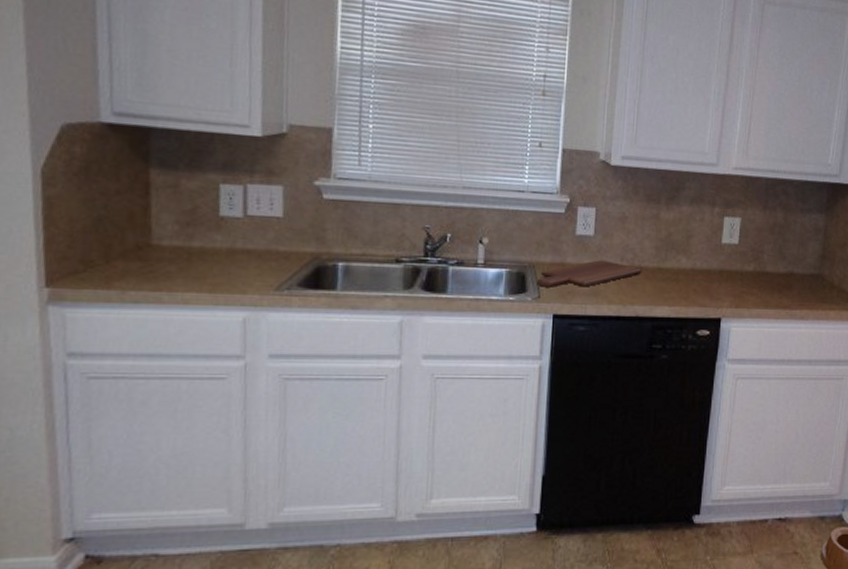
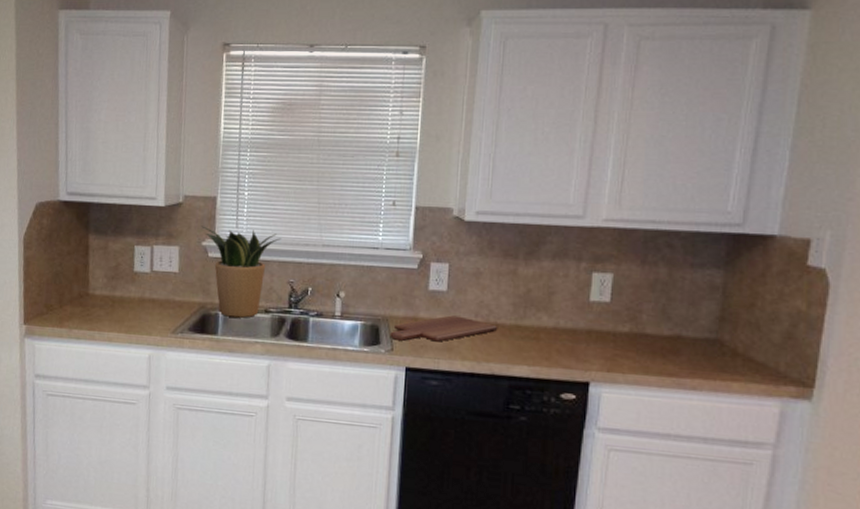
potted plant: none [313,162,415,269] -> present [201,226,282,318]

